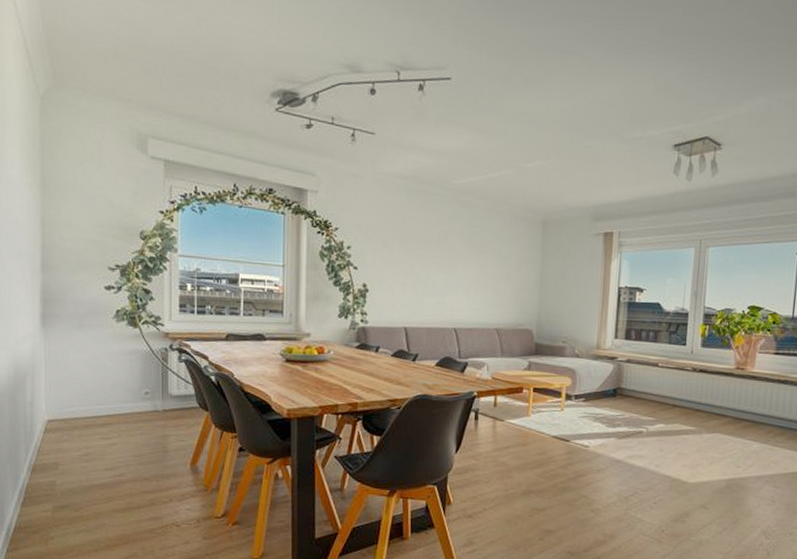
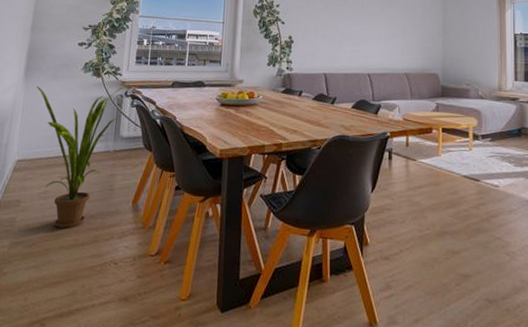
house plant: none [58,336,176,491] -> present [36,85,131,228]

